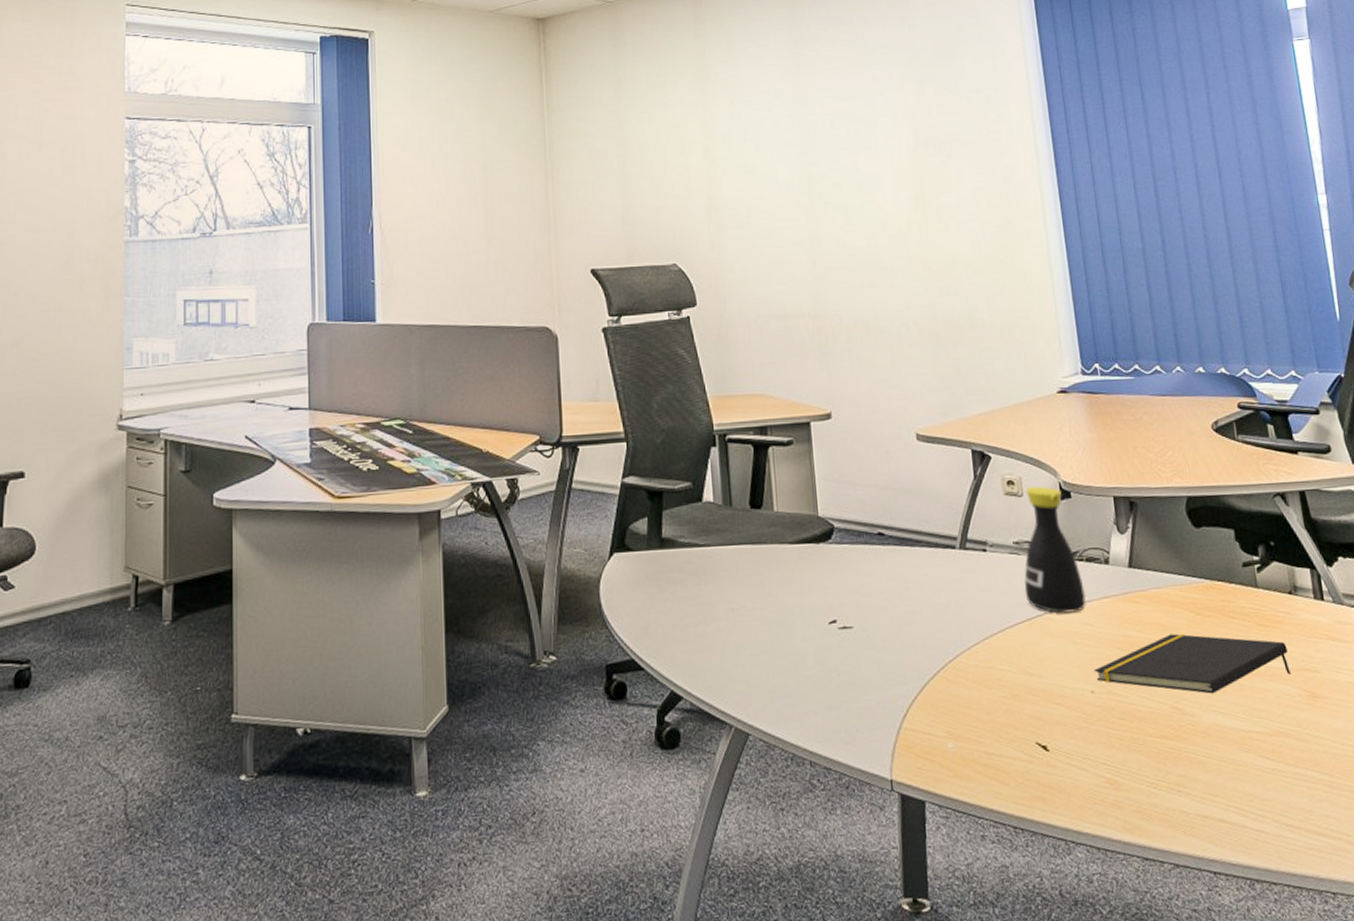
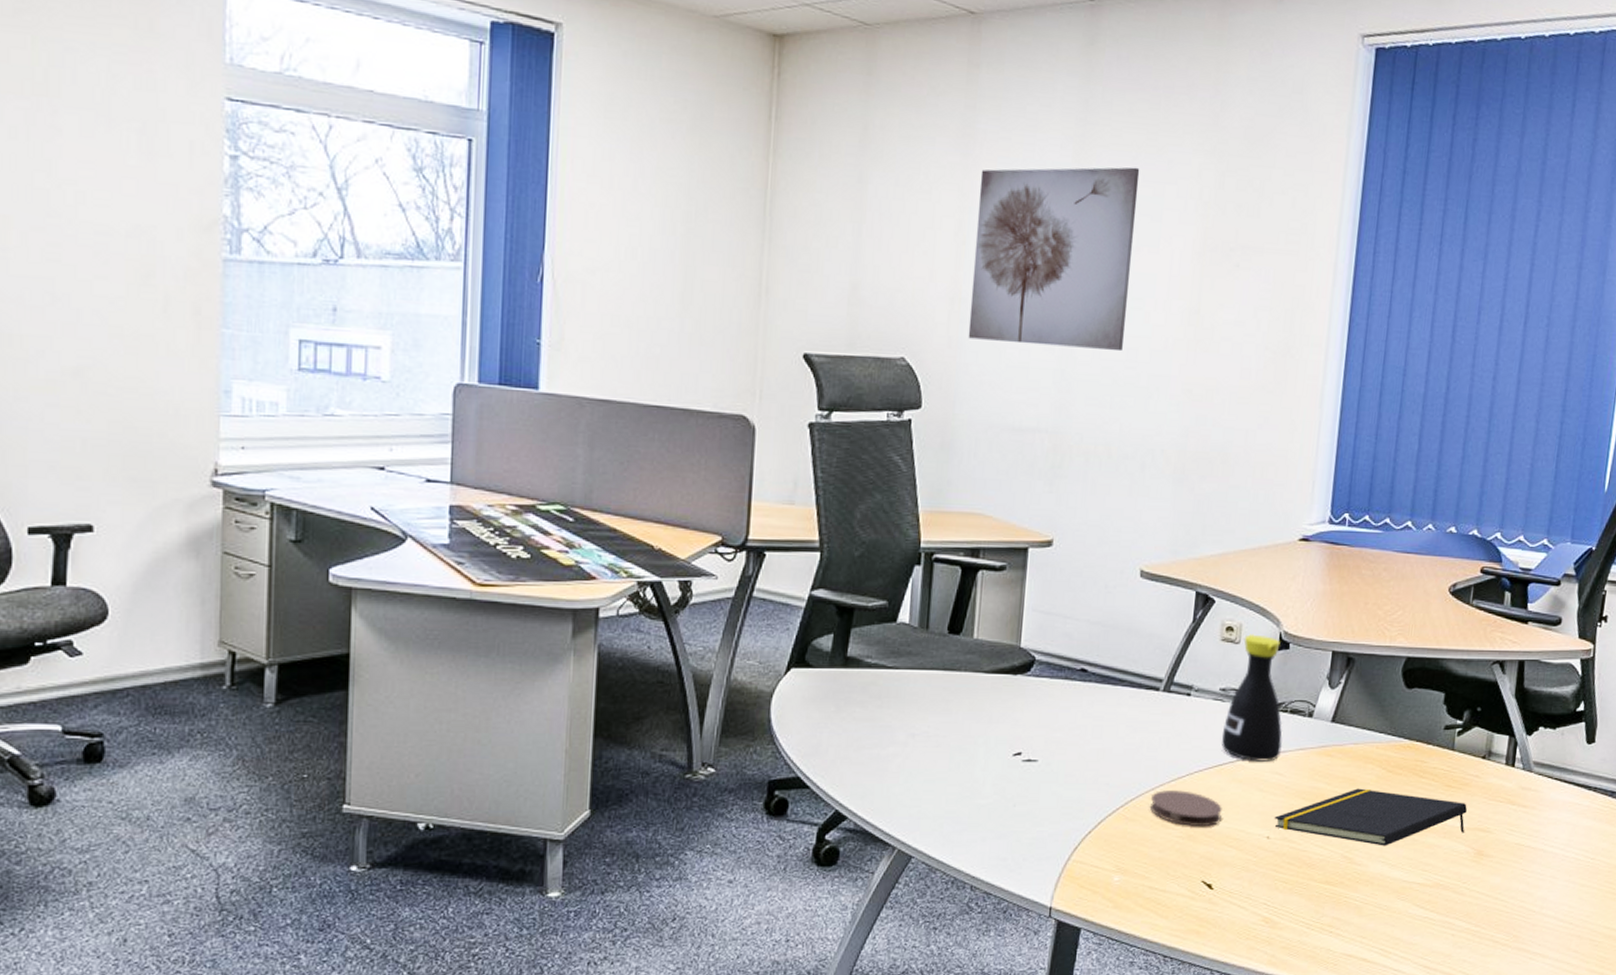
wall art: none [718,85,863,242] -> present [968,167,1140,352]
coaster: none [968,648,1042,686] -> present [1149,790,1222,827]

